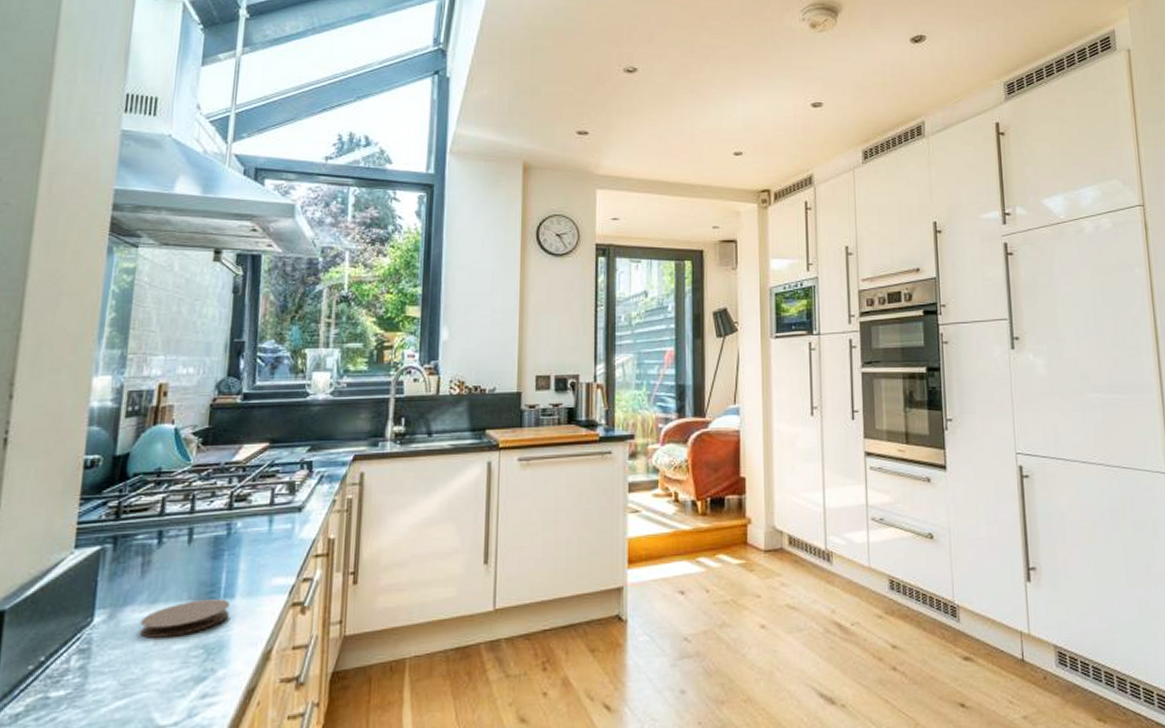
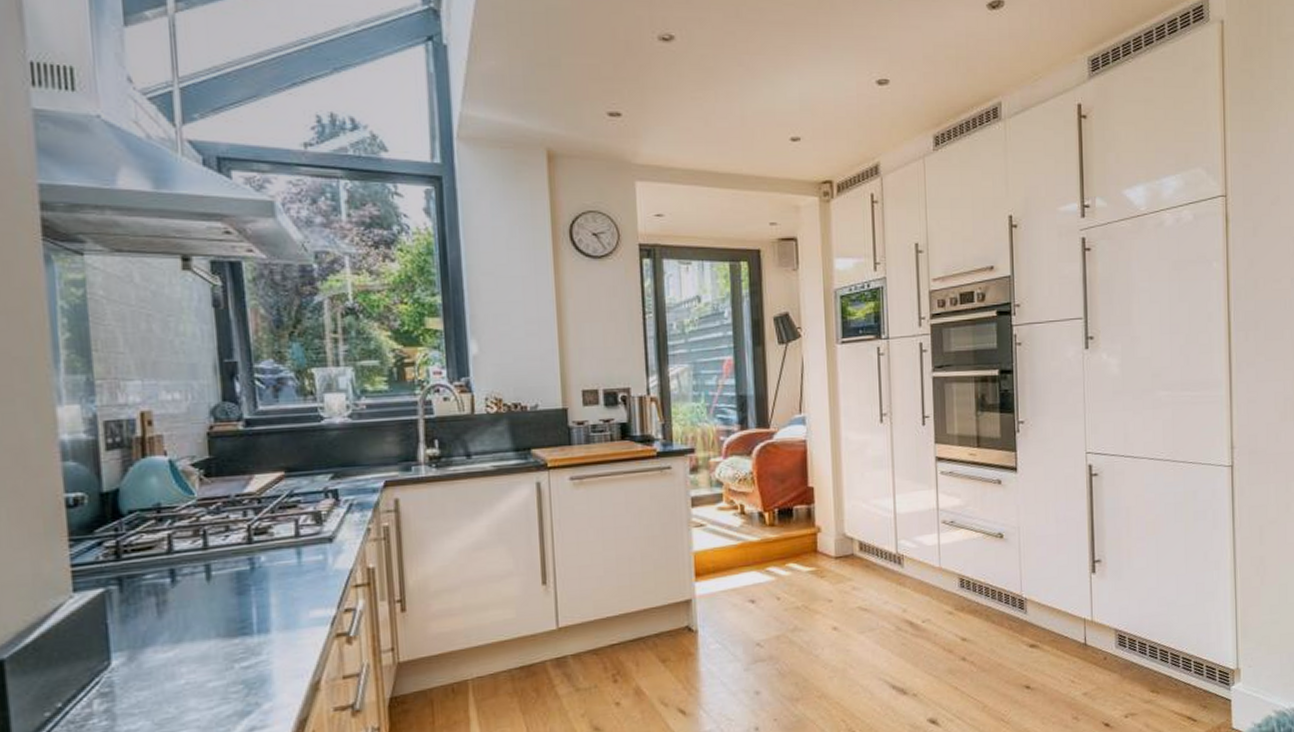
coaster: present [140,599,230,638] -> none [166,634,267,678]

